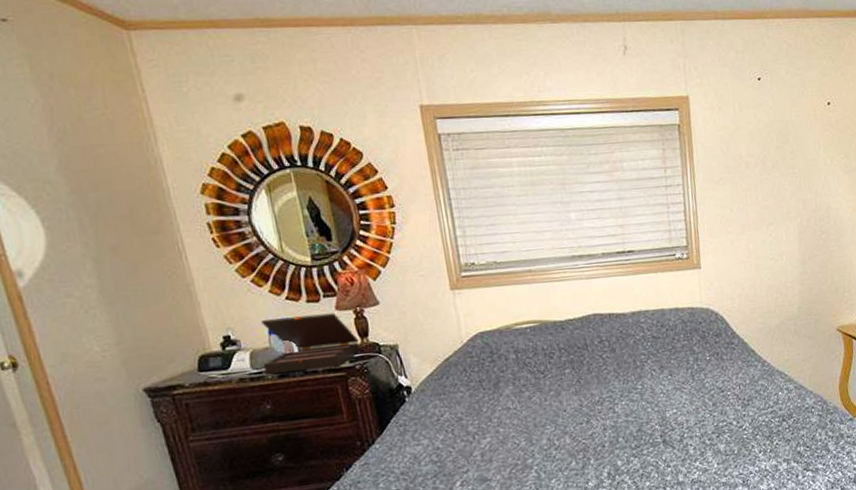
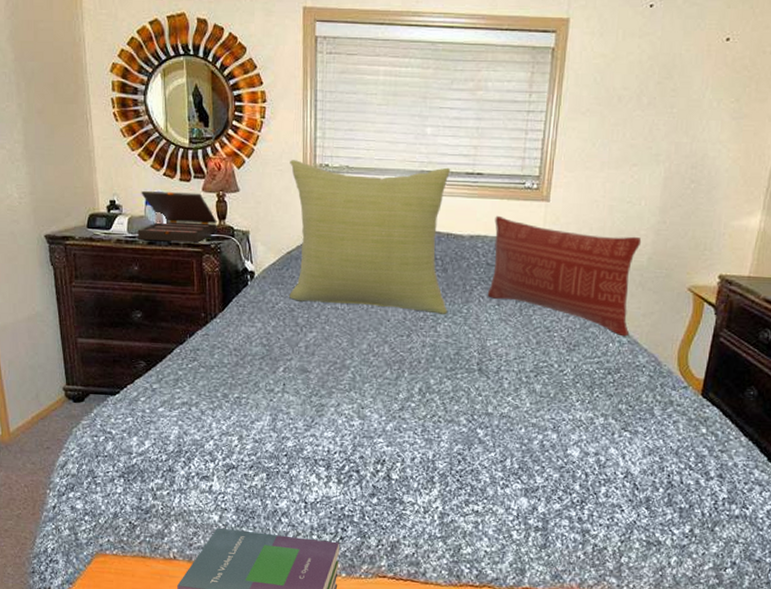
pillow: none [431,249,623,409] -> present [289,160,451,314]
pillow: none [652,288,795,384] -> present [487,215,642,337]

